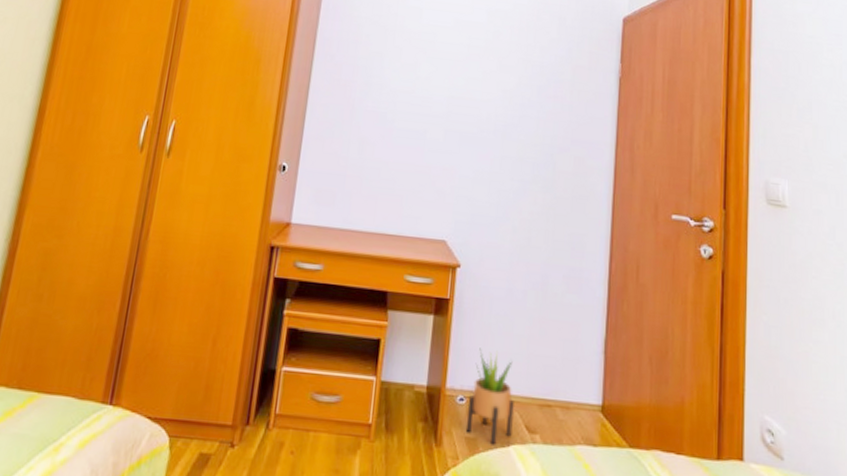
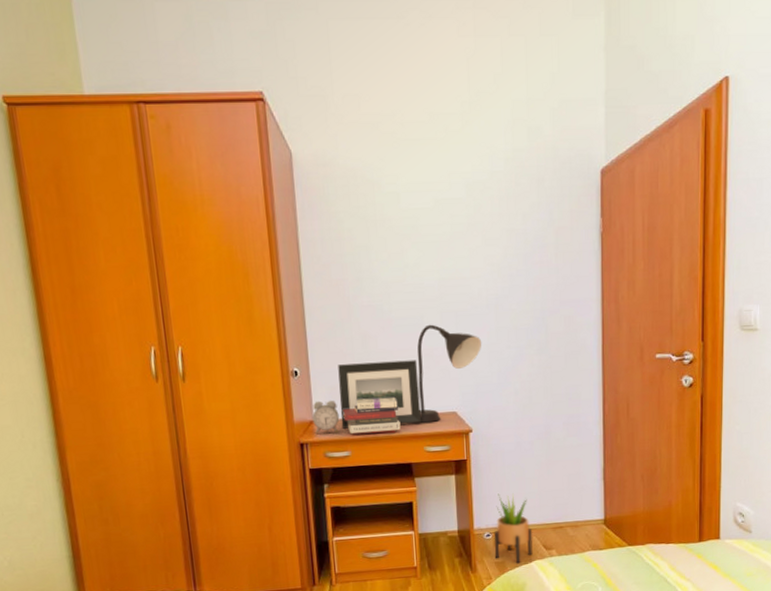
alarm clock: none [290,201,320,242] -> present [312,400,340,435]
picture frame: none [319,167,413,246] -> present [338,360,421,429]
books: none [323,207,384,252] -> present [343,397,401,435]
desk lamp: none [404,140,484,249] -> present [417,324,482,424]

